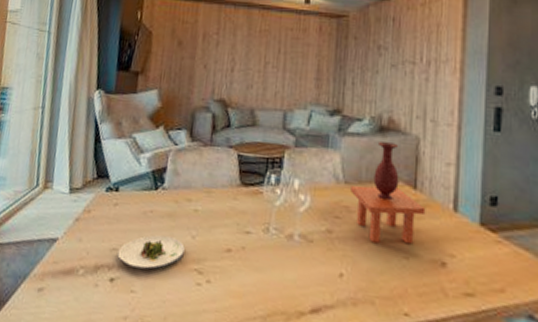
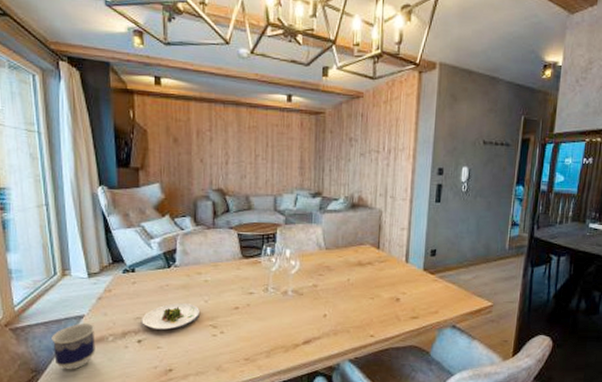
cup: none [18,248,67,307] -> present [51,323,95,370]
vase: present [351,142,426,245] -> none [330,216,386,291]

